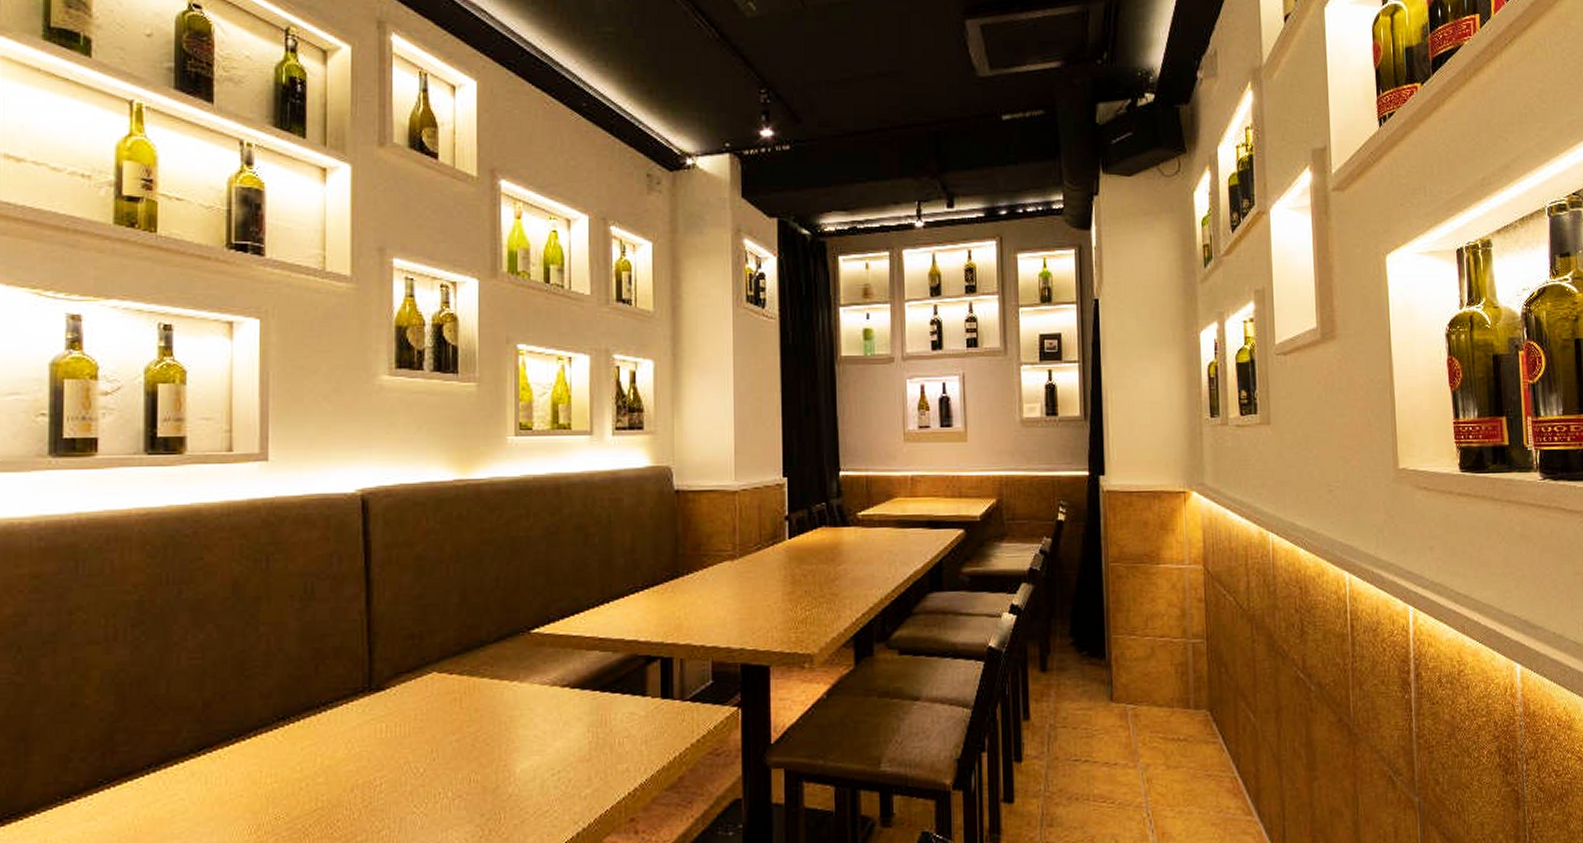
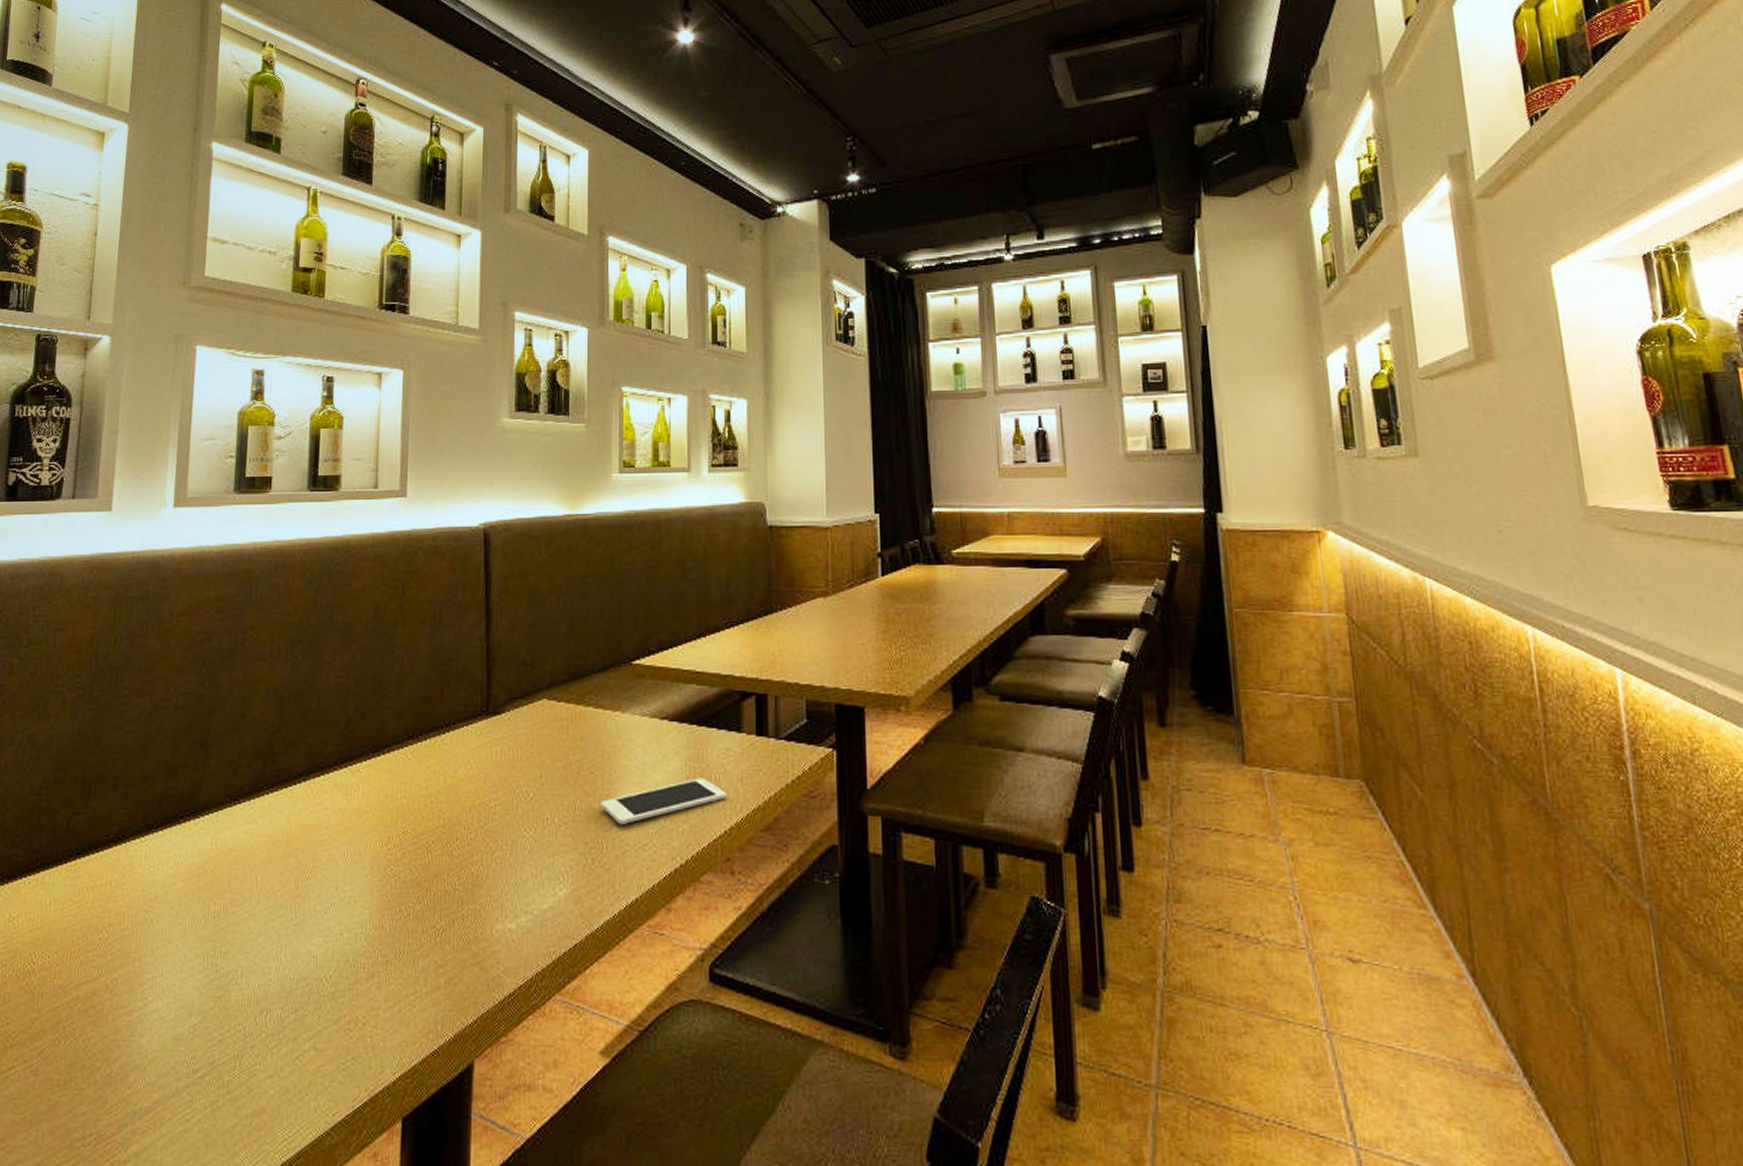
cell phone: none [498,743,631,795] -> present [601,778,727,826]

